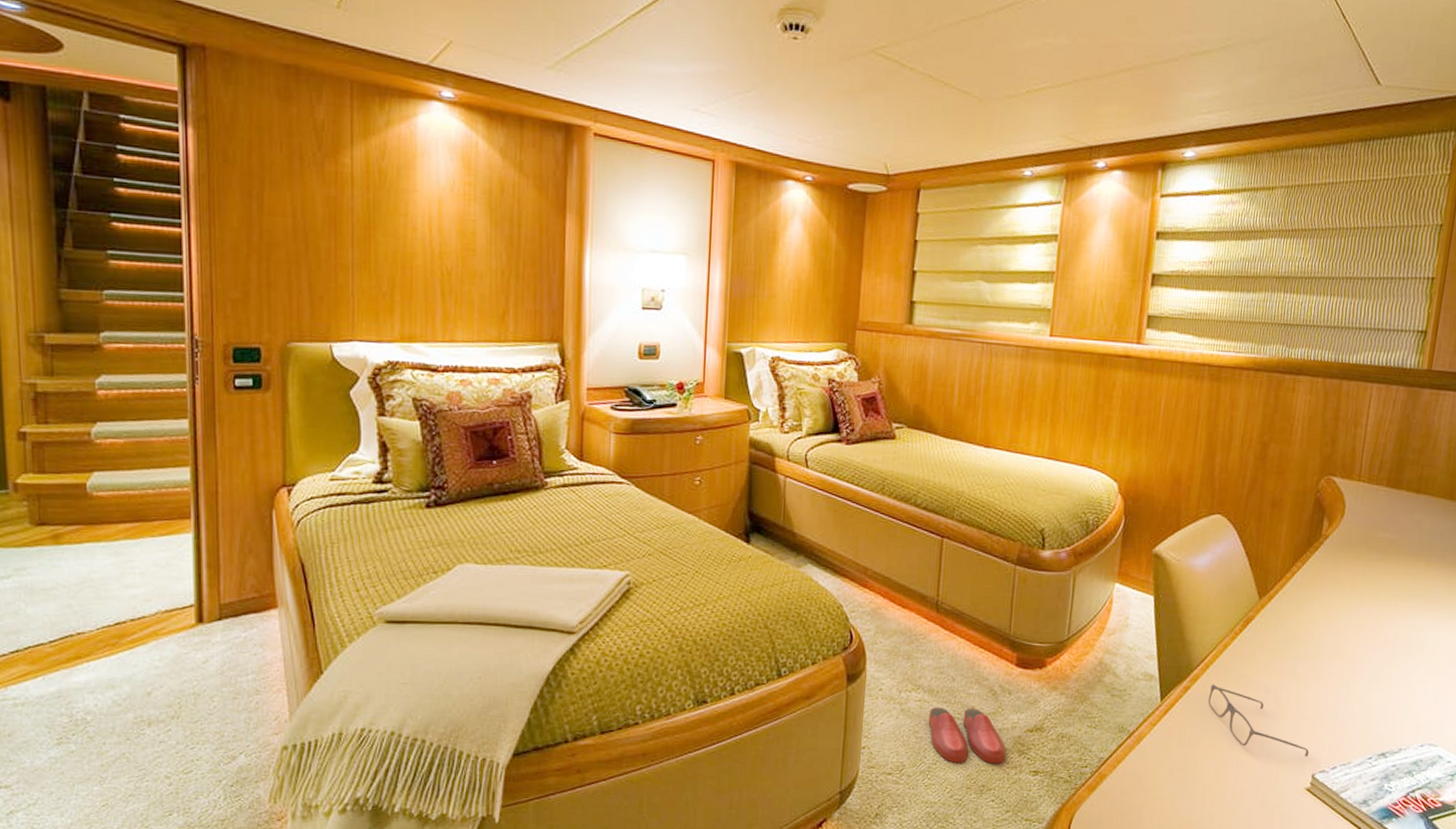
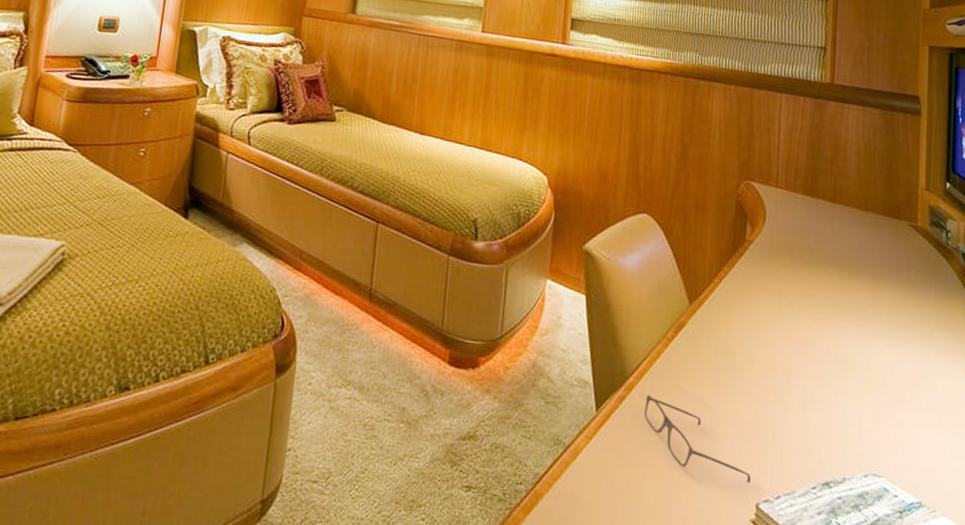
slippers: present [928,707,1006,764] -> none [357,406,437,476]

